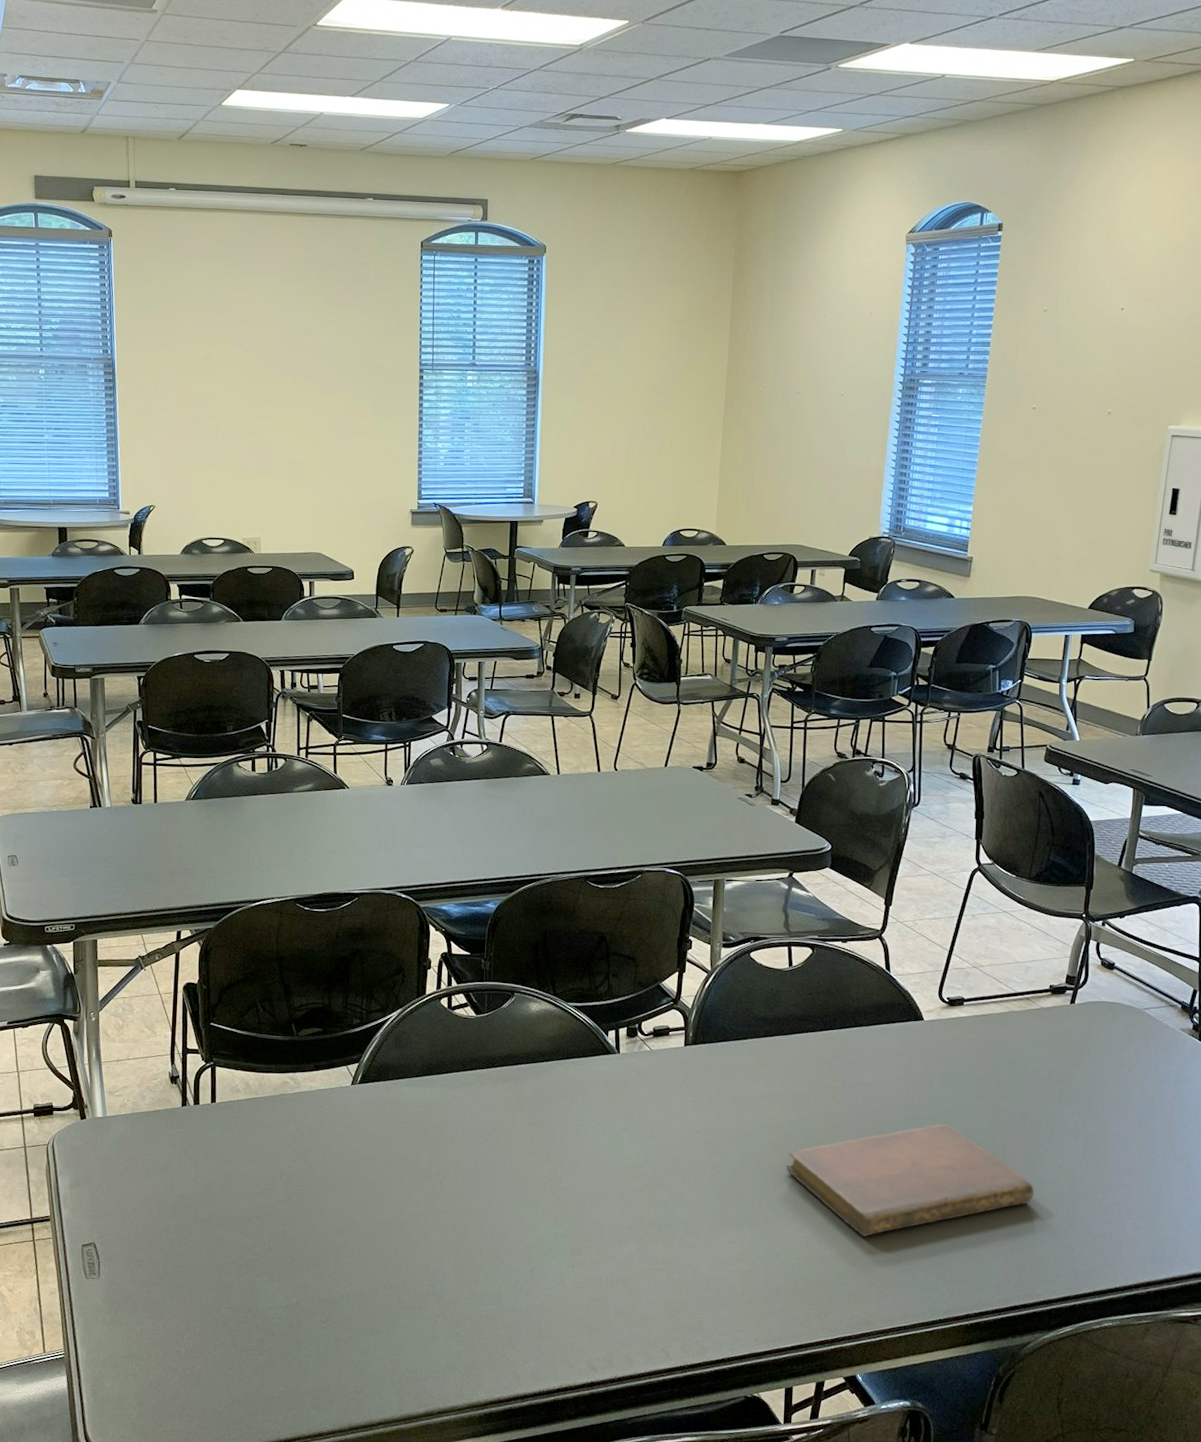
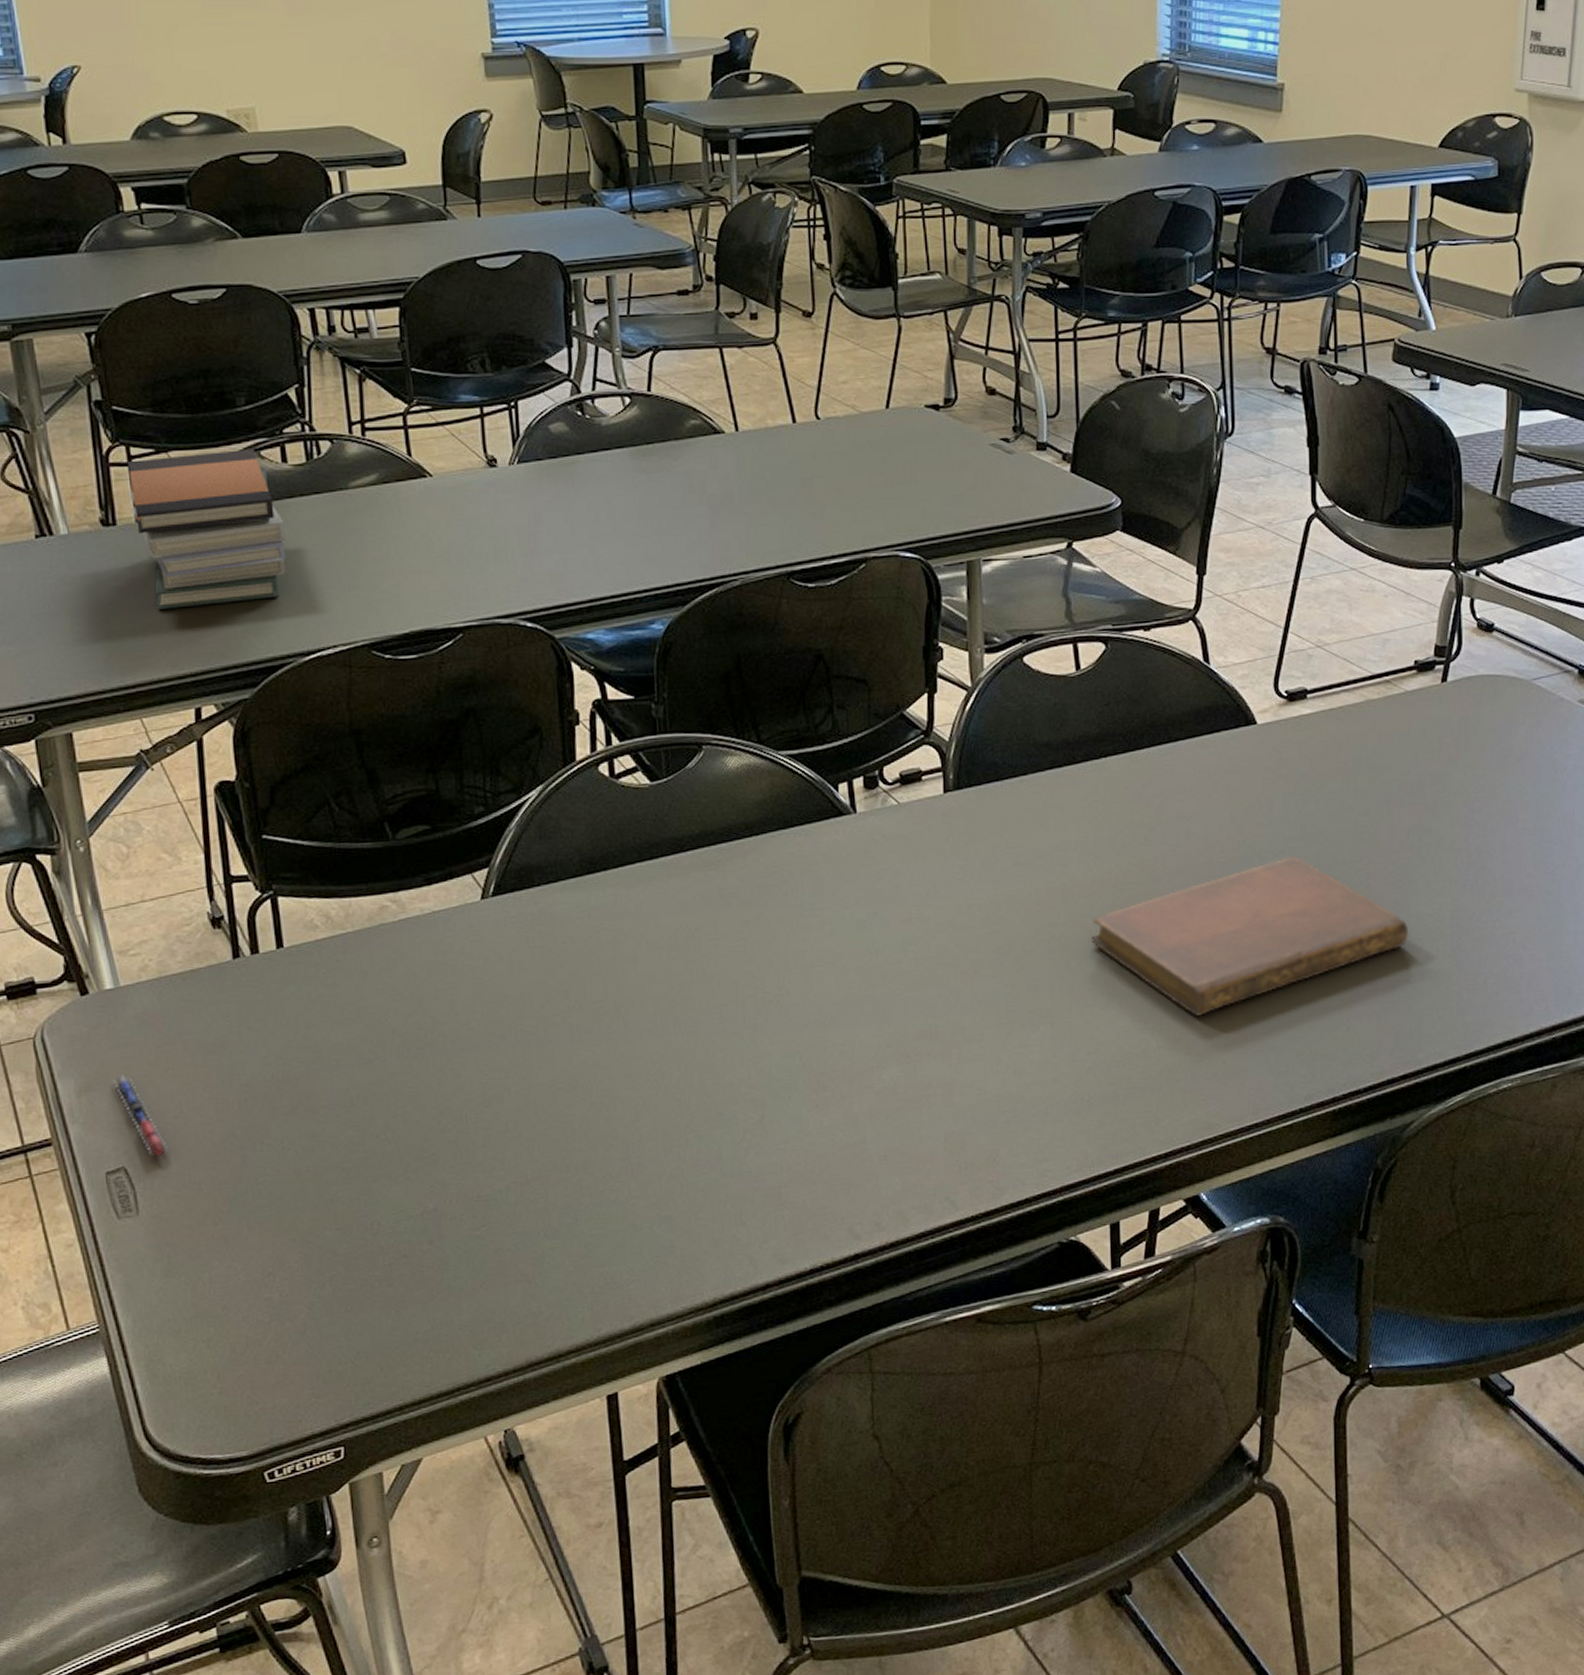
pen: none [94,1178,124,1238] -> present [113,1075,168,1156]
book stack: none [153,760,249,863] -> present [128,449,286,609]

